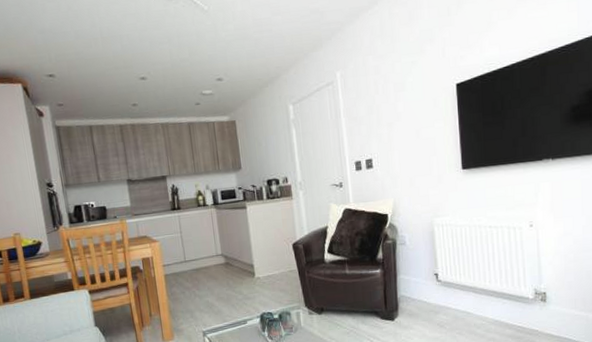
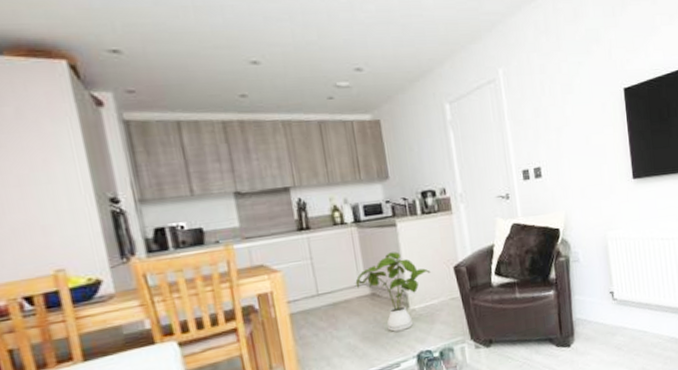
house plant: none [213,229,273,295] -> present [355,252,431,332]

